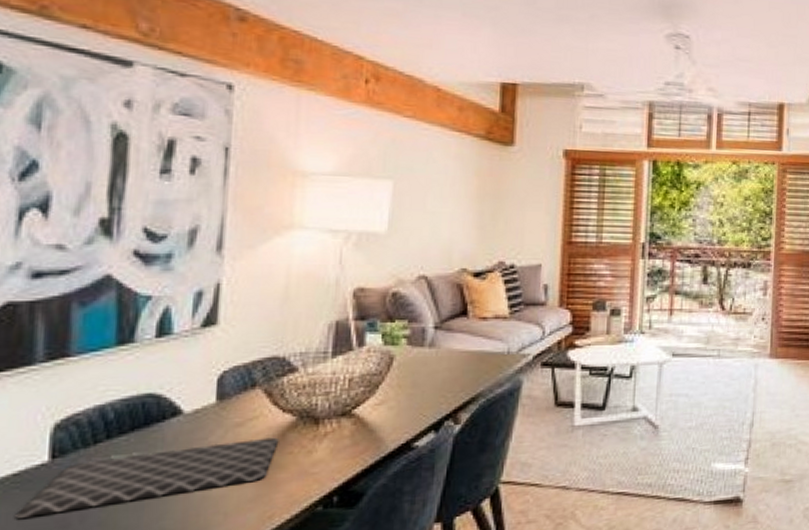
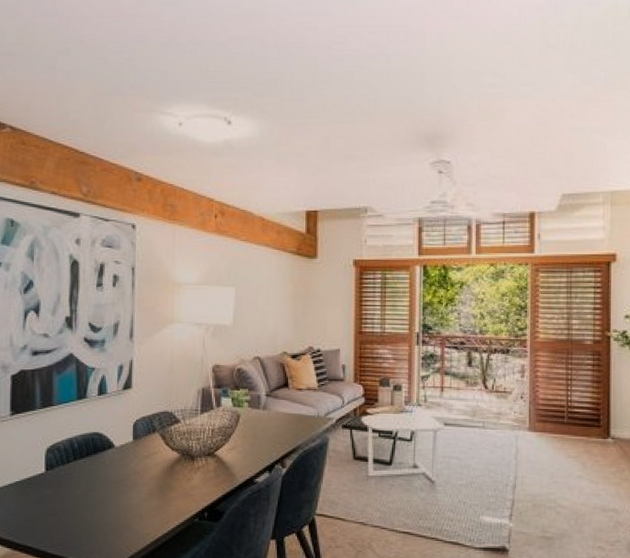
placemat: present [15,437,279,518] -> none [29,467,170,507]

